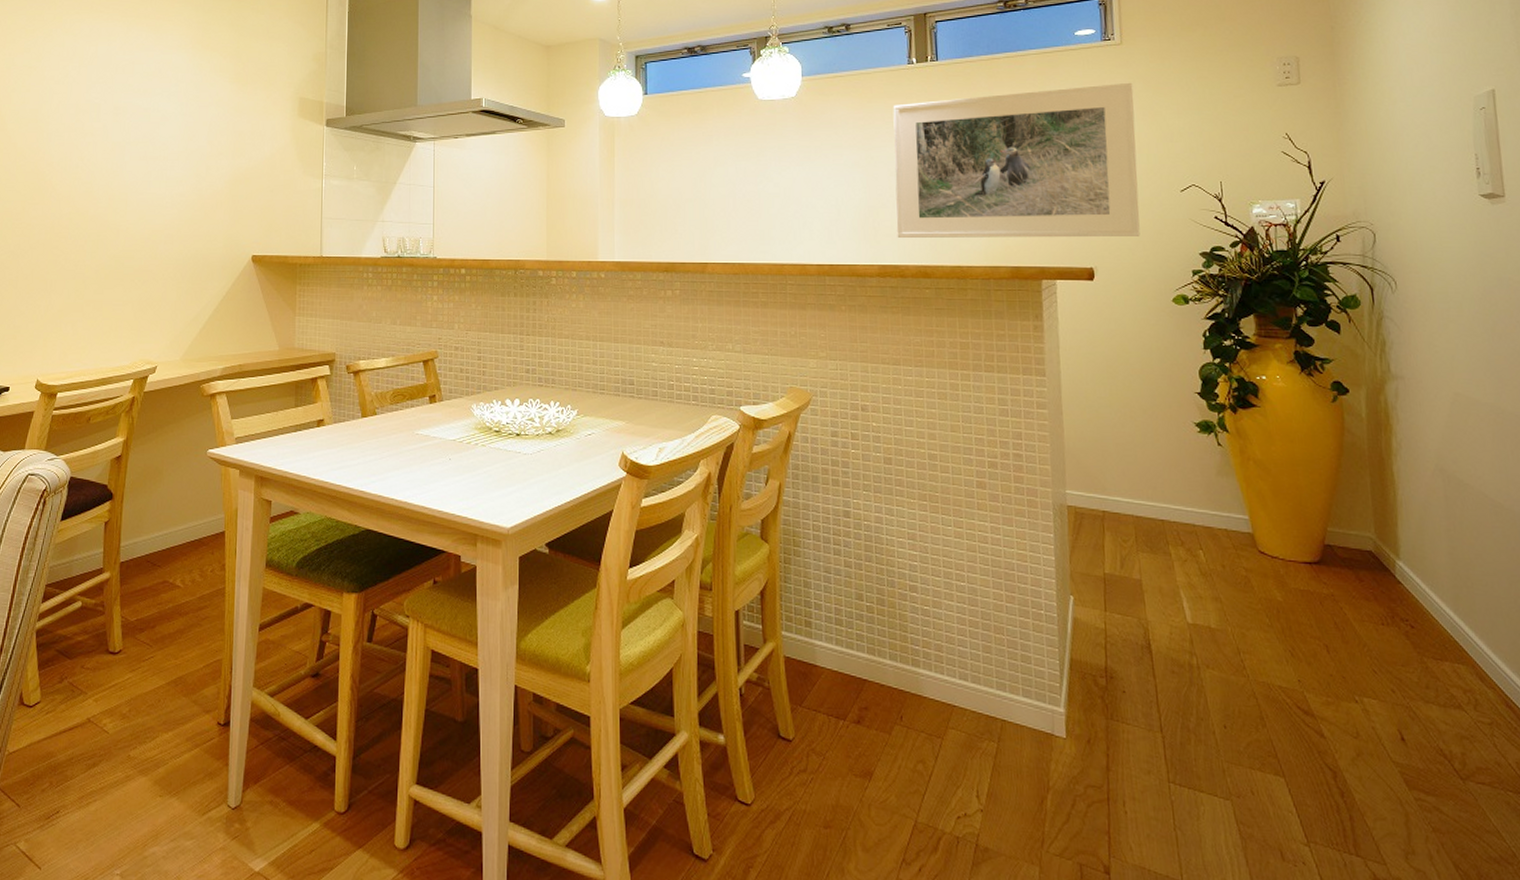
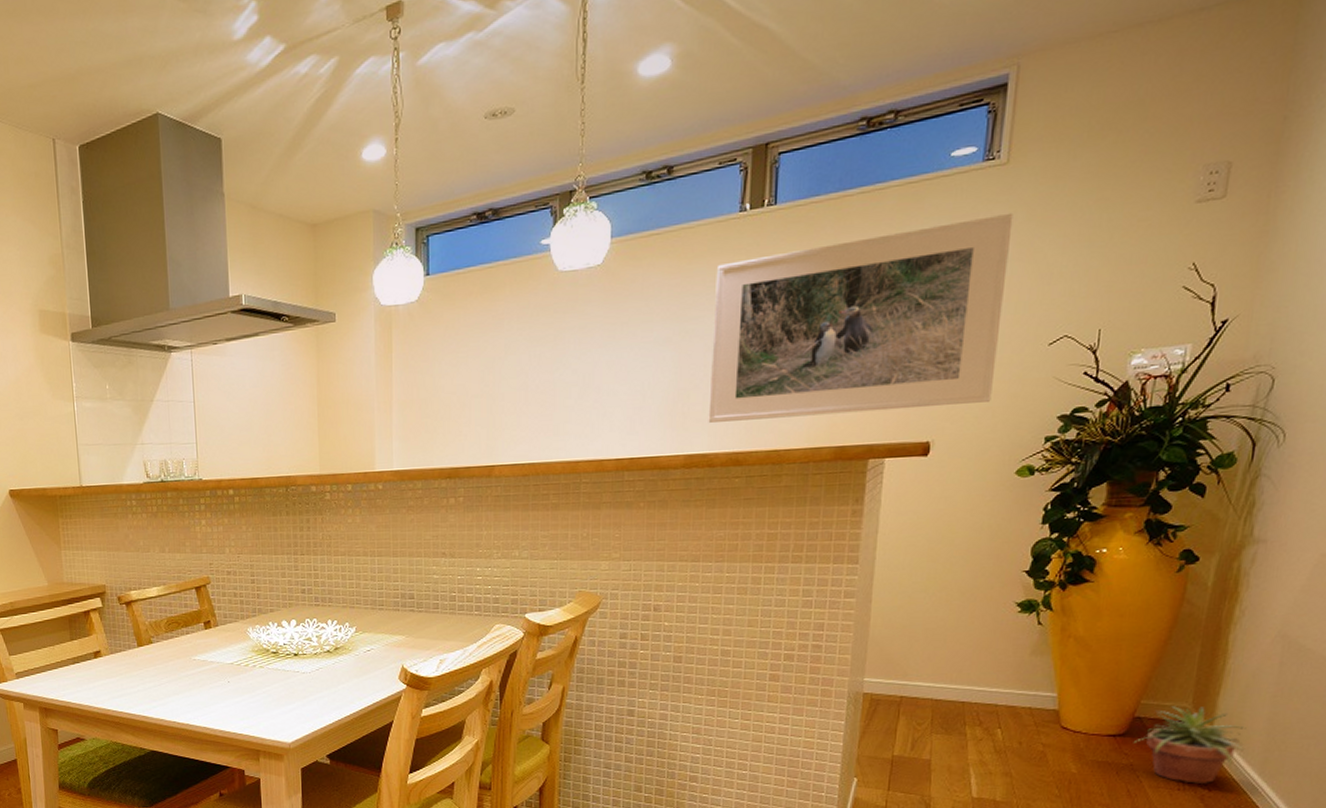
potted plant: none [1329,535,1435,620] -> present [1133,706,1246,785]

